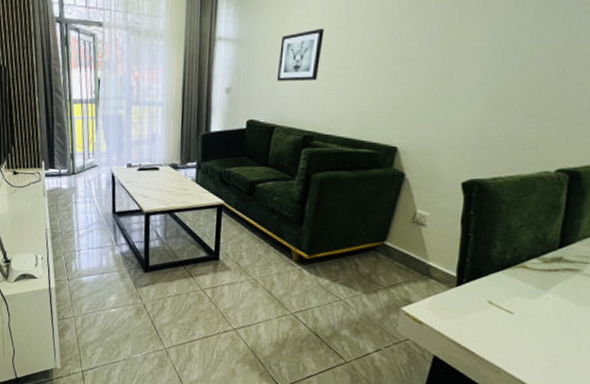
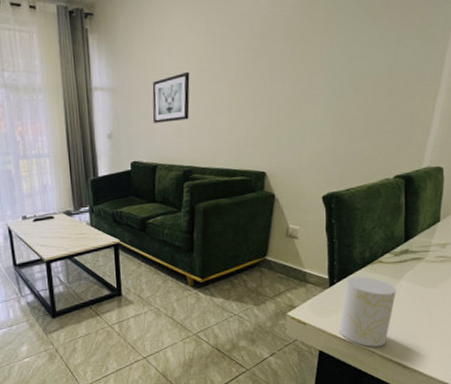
cup: none [461,279,540,364] -> present [339,276,396,347]

